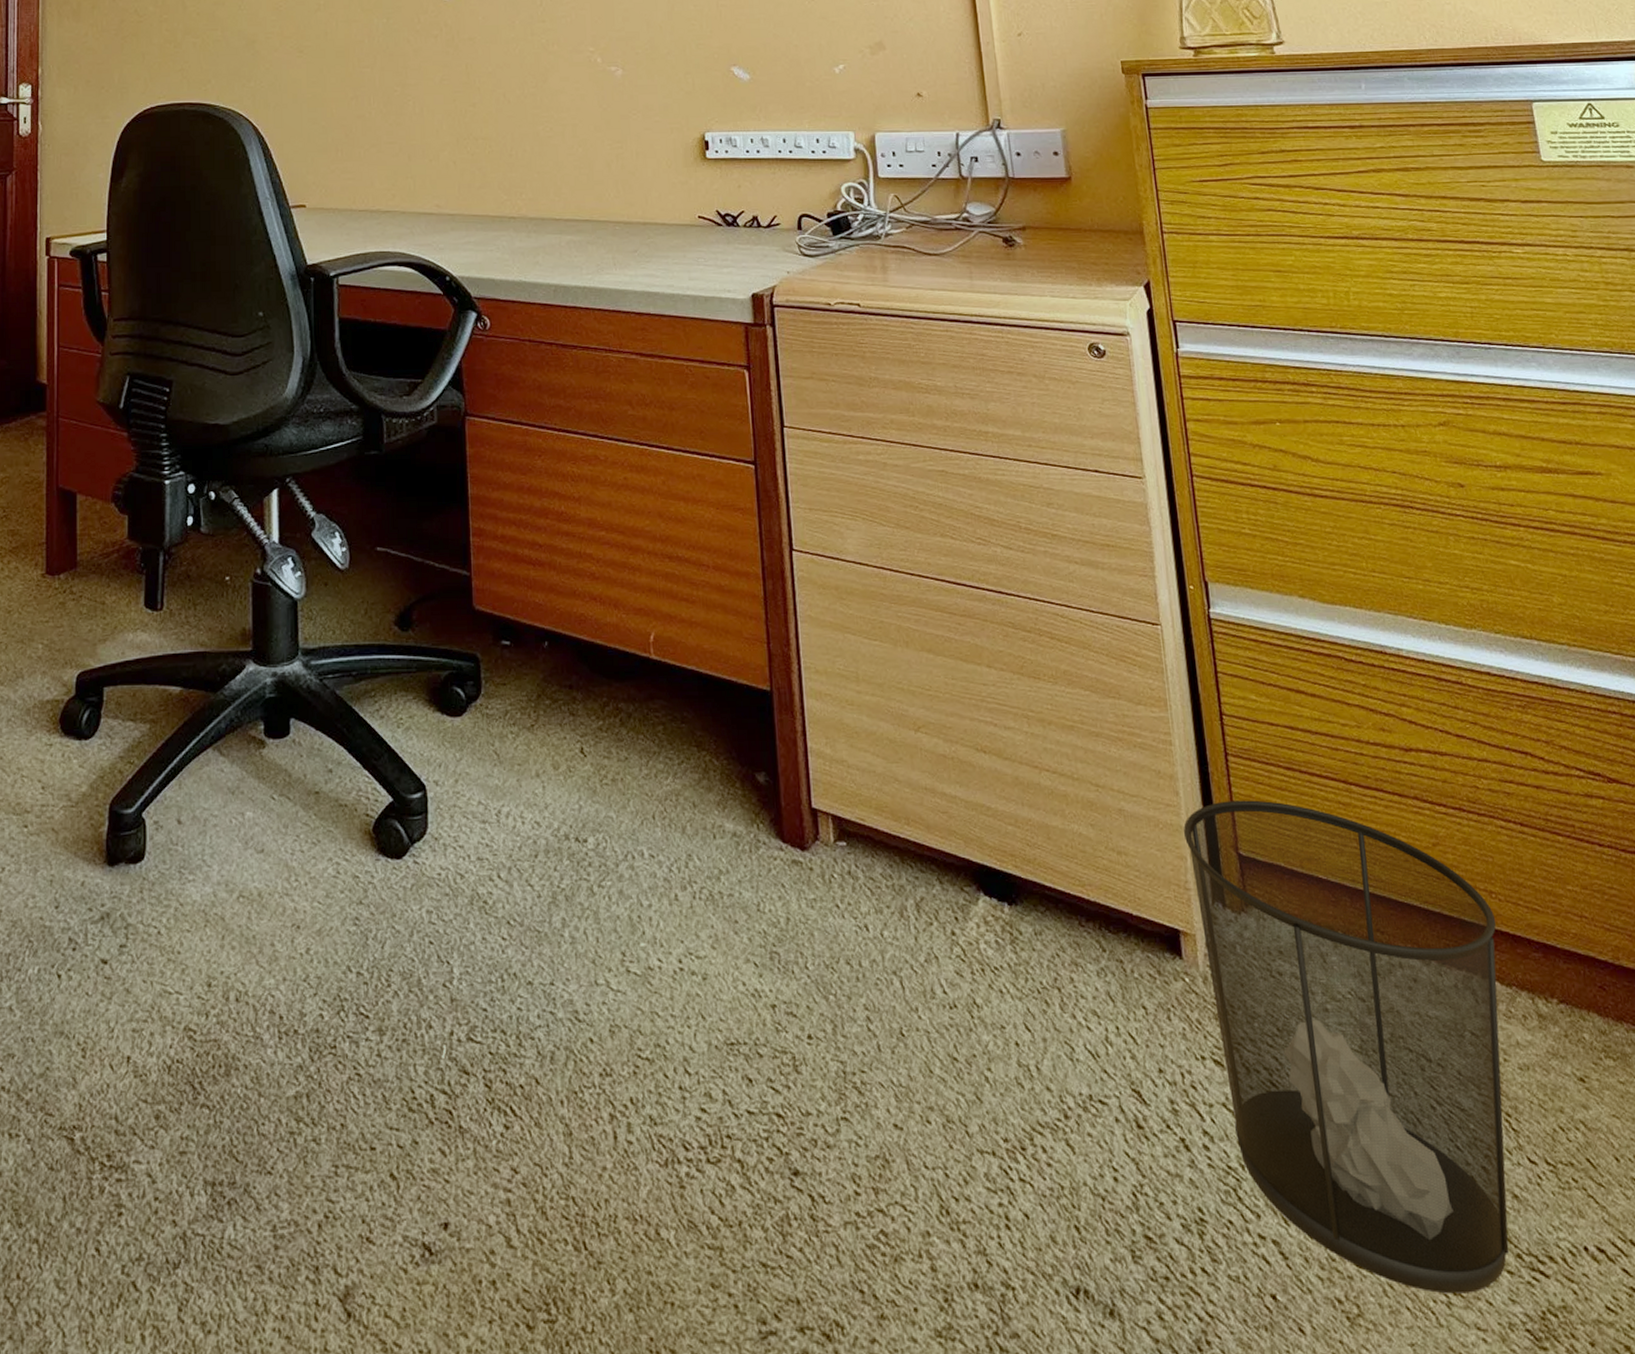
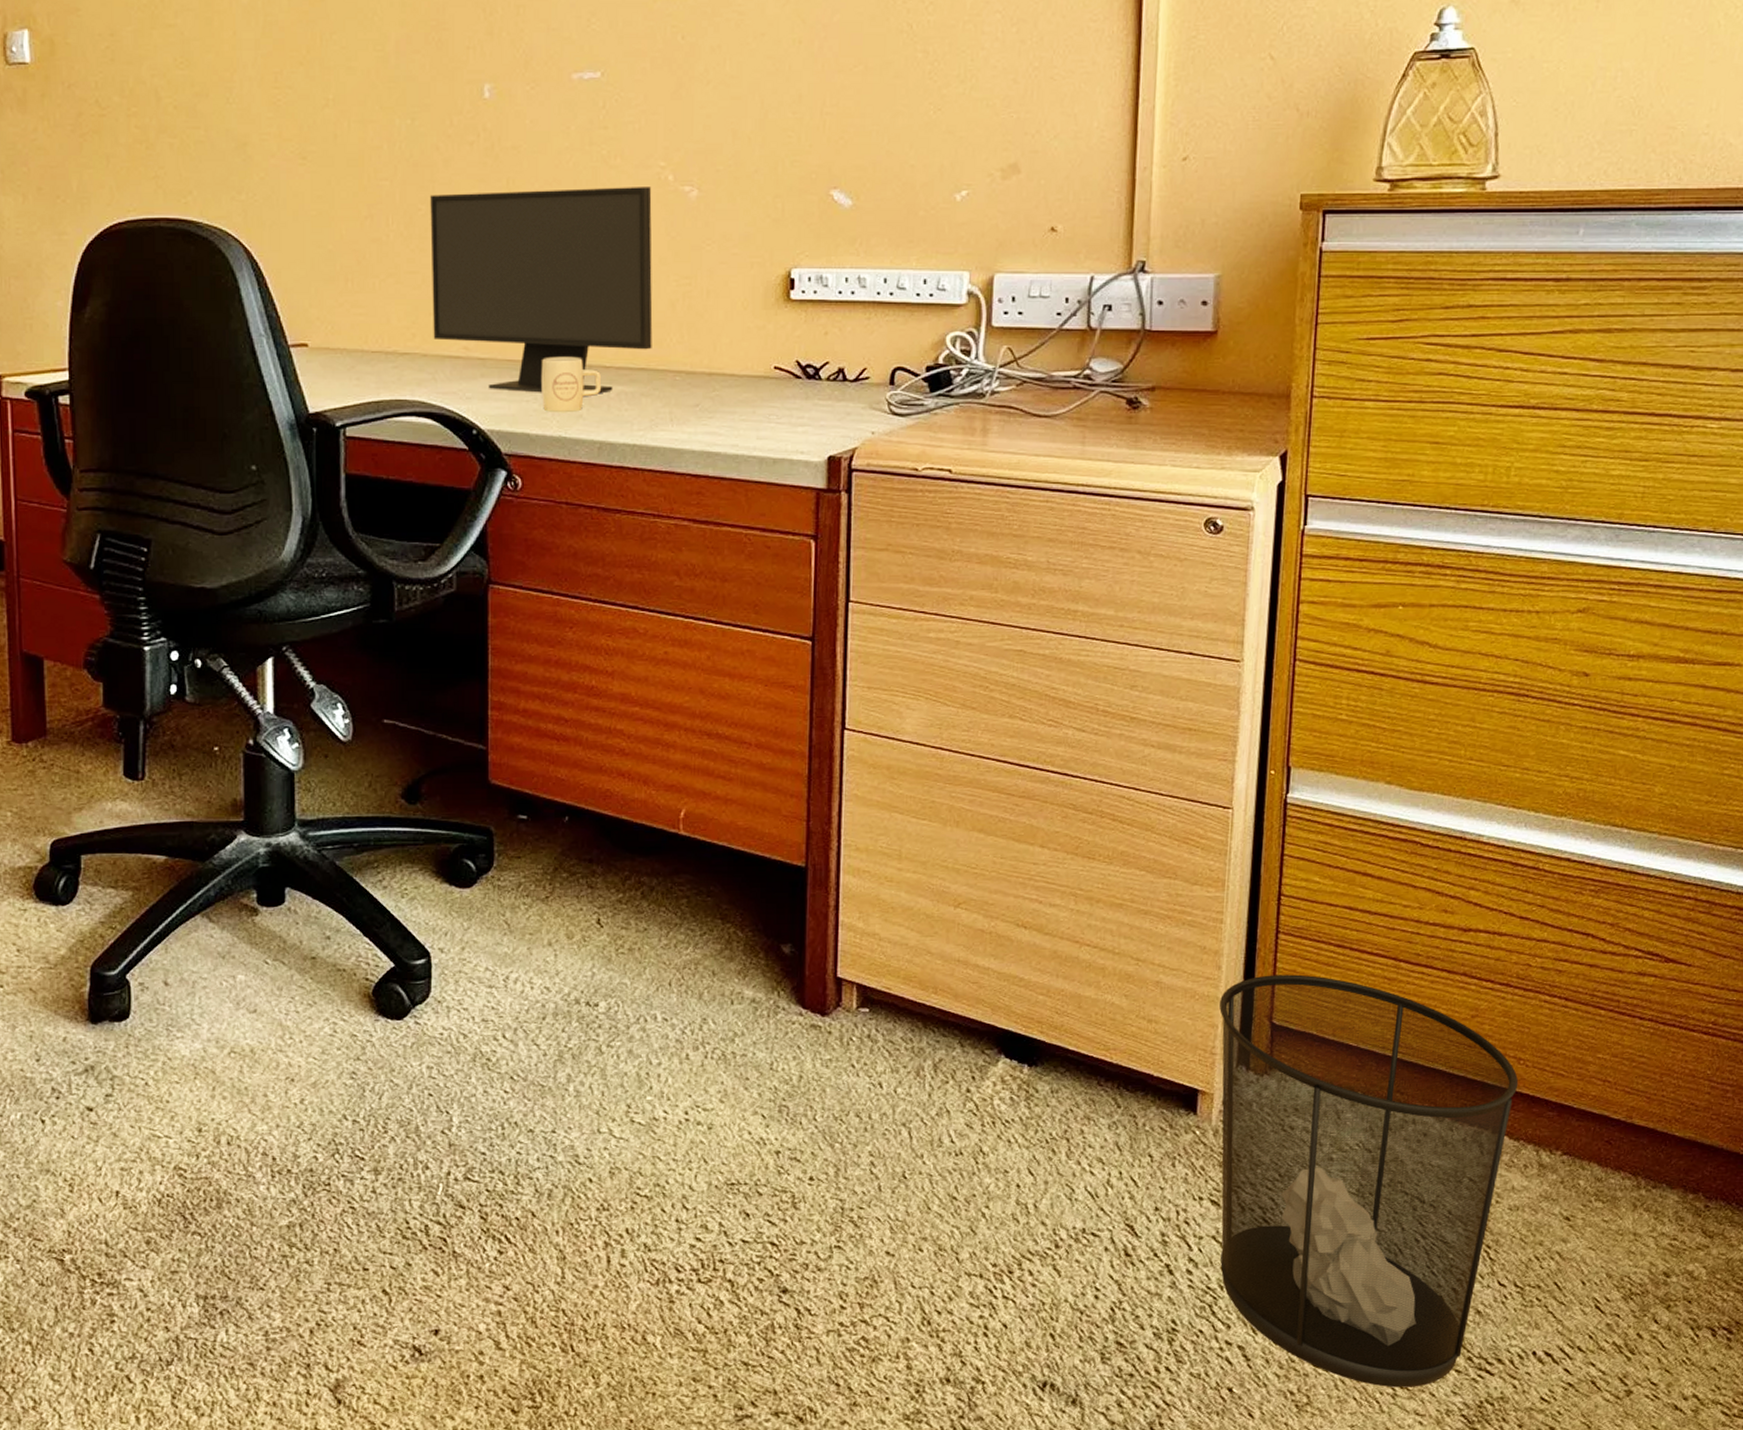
computer monitor: none [404,68,594,243] -> present [430,187,653,393]
mug: none [501,211,554,261] -> present [540,356,602,413]

